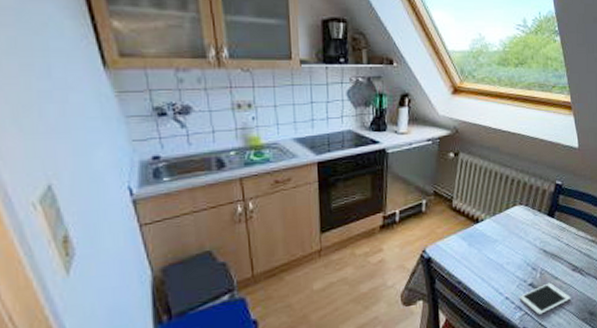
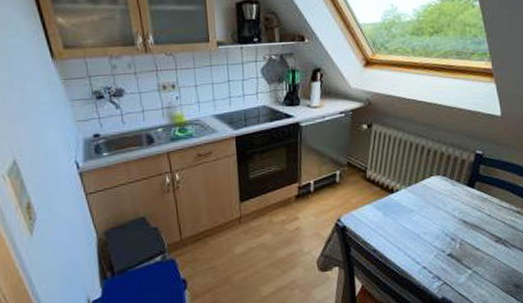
cell phone: present [519,282,571,315] -> none [437,253,494,285]

